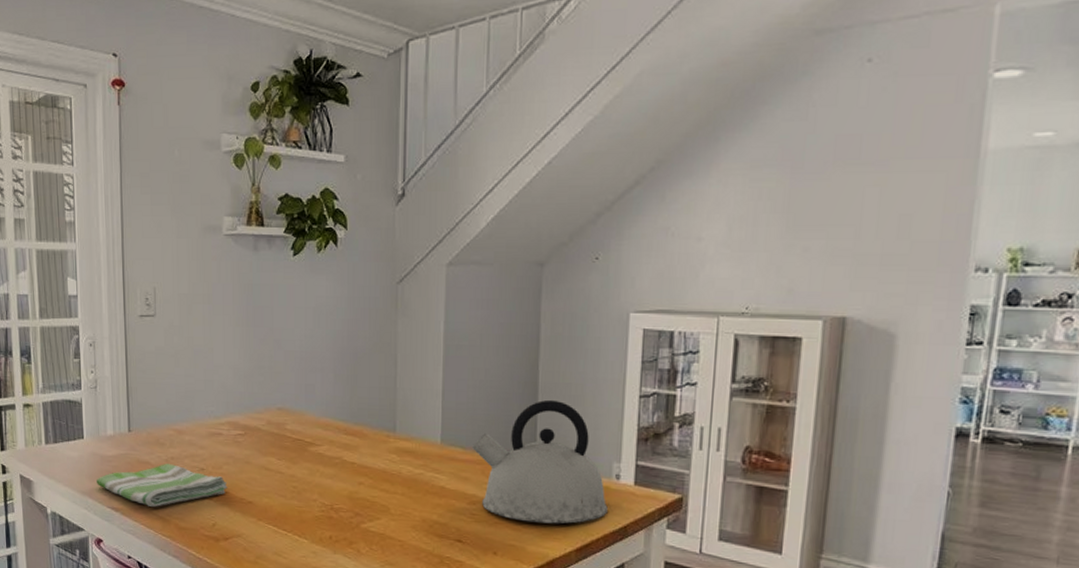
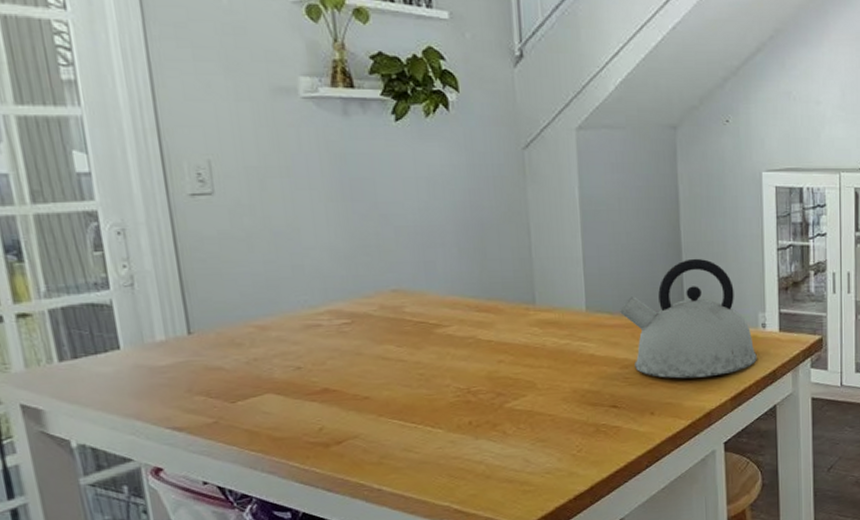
dish towel: present [97,463,228,507] -> none [146,365,336,420]

